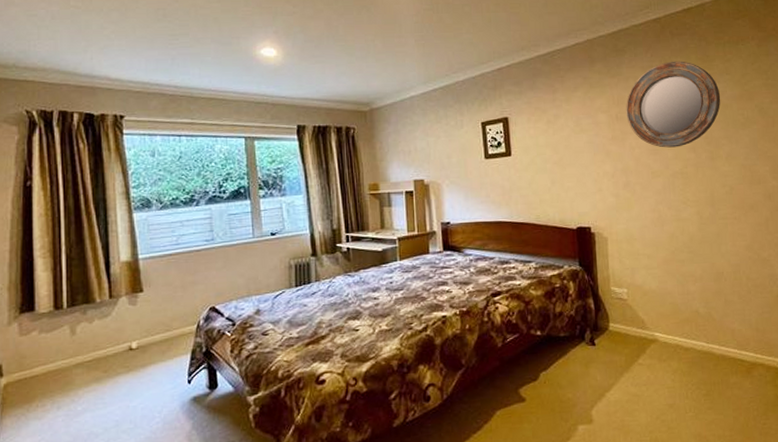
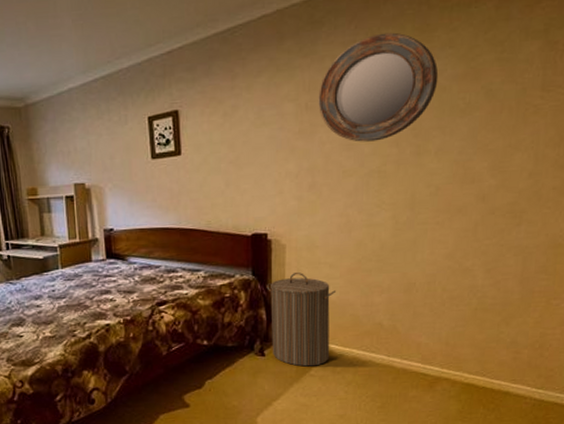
laundry hamper: none [593,263,656,356] -> present [266,273,337,367]

